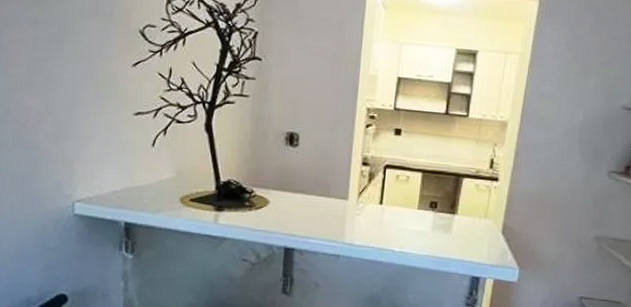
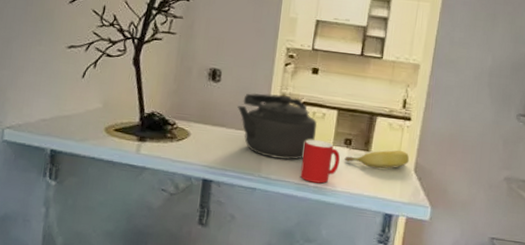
kettle: none [317,156,402,226] -> present [237,92,318,160]
cup: none [385,204,425,248] -> present [300,139,340,184]
banana: none [430,211,497,232] -> present [344,150,410,169]

